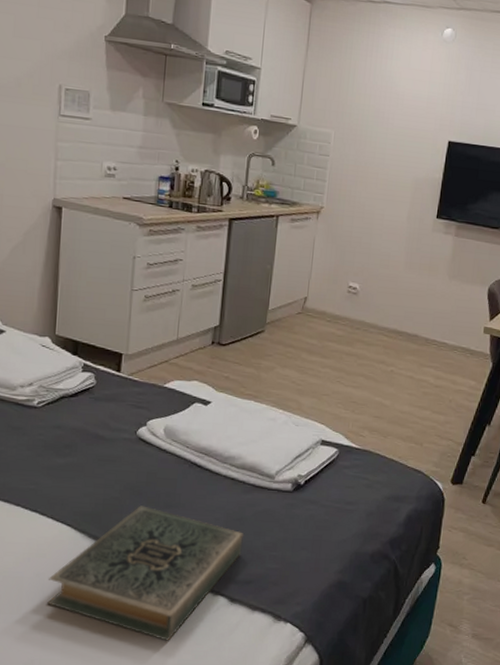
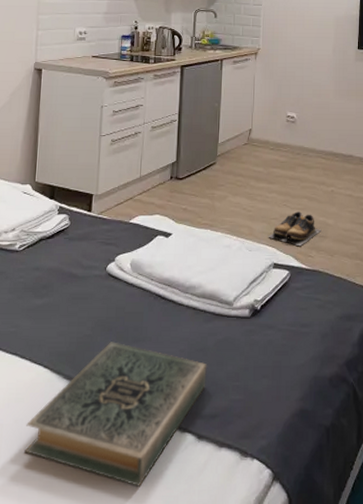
shoes: none [317,389,377,425] -> present [268,211,322,247]

